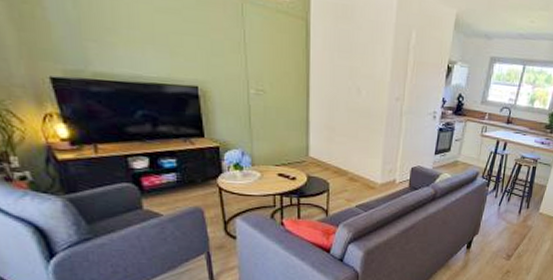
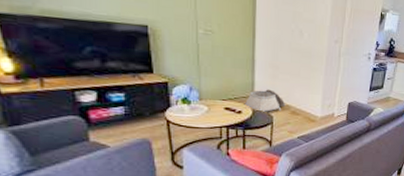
basket: none [298,153,343,178] -> present [244,89,286,112]

